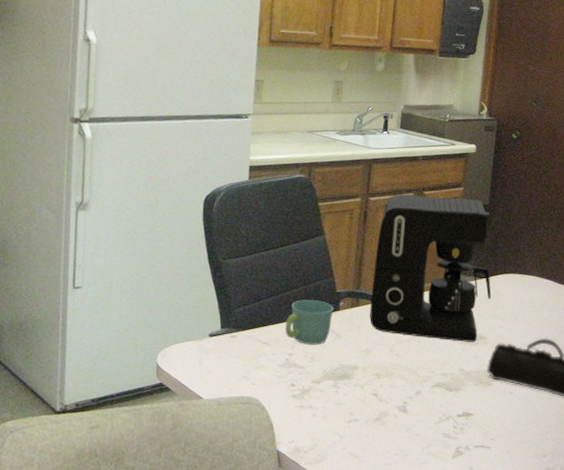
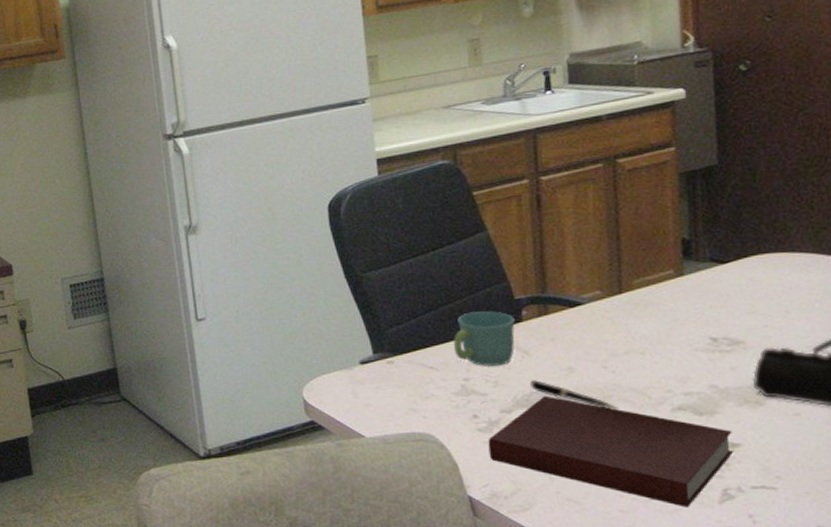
notebook: none [298,371,469,461] -> present [488,395,734,508]
pen: none [337,358,397,384] -> present [530,380,619,410]
coffee maker: present [370,194,492,342] -> none [560,160,743,350]

